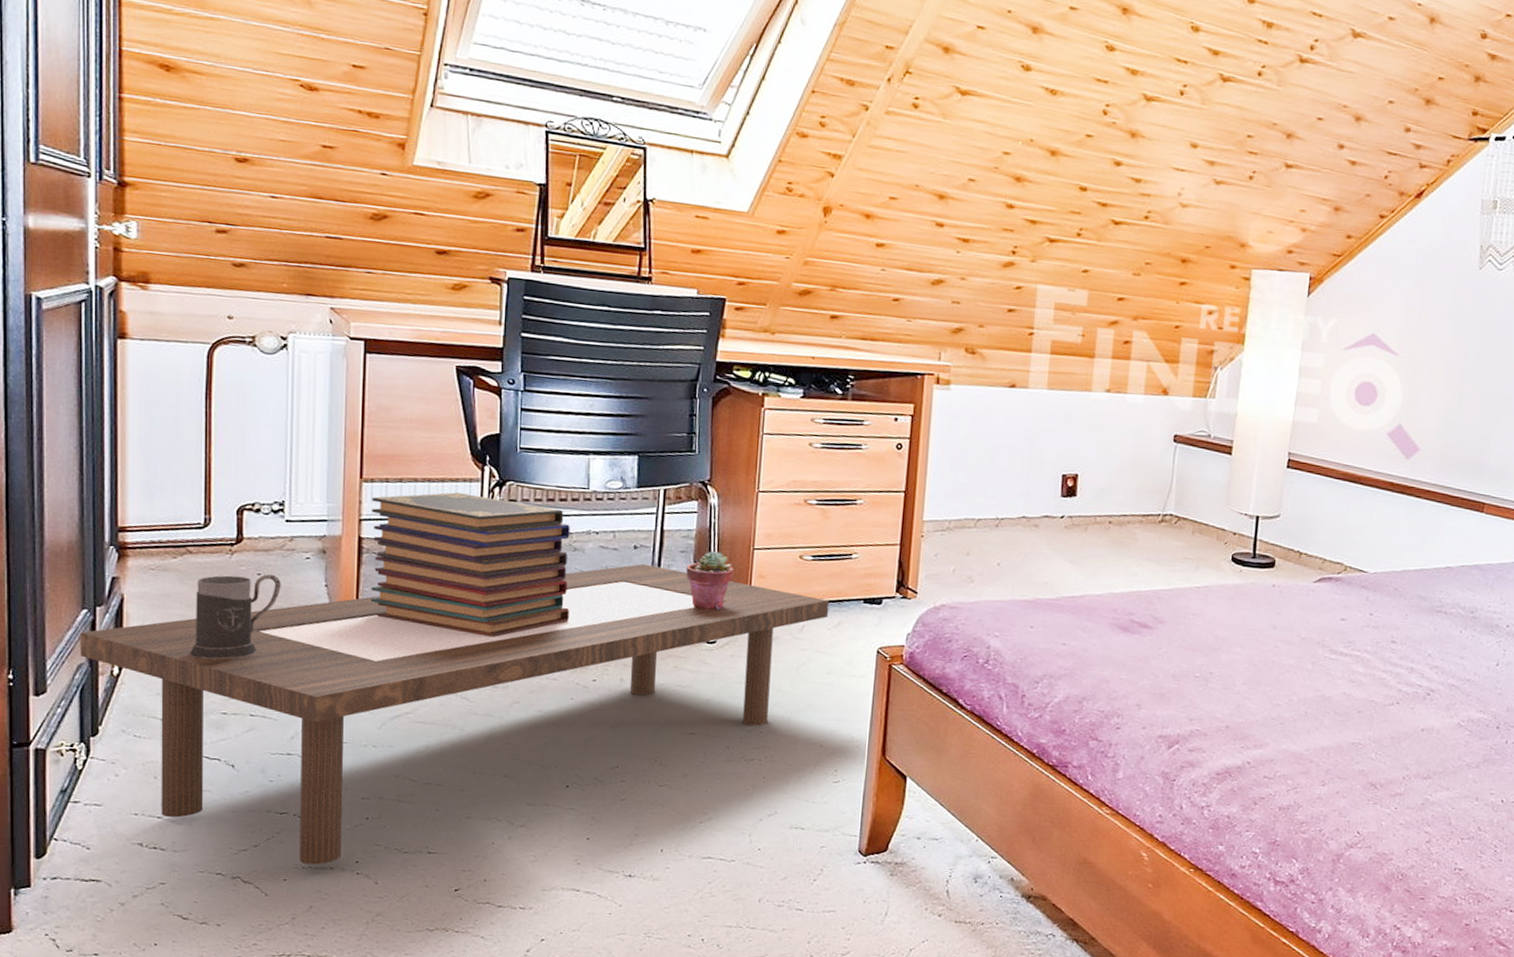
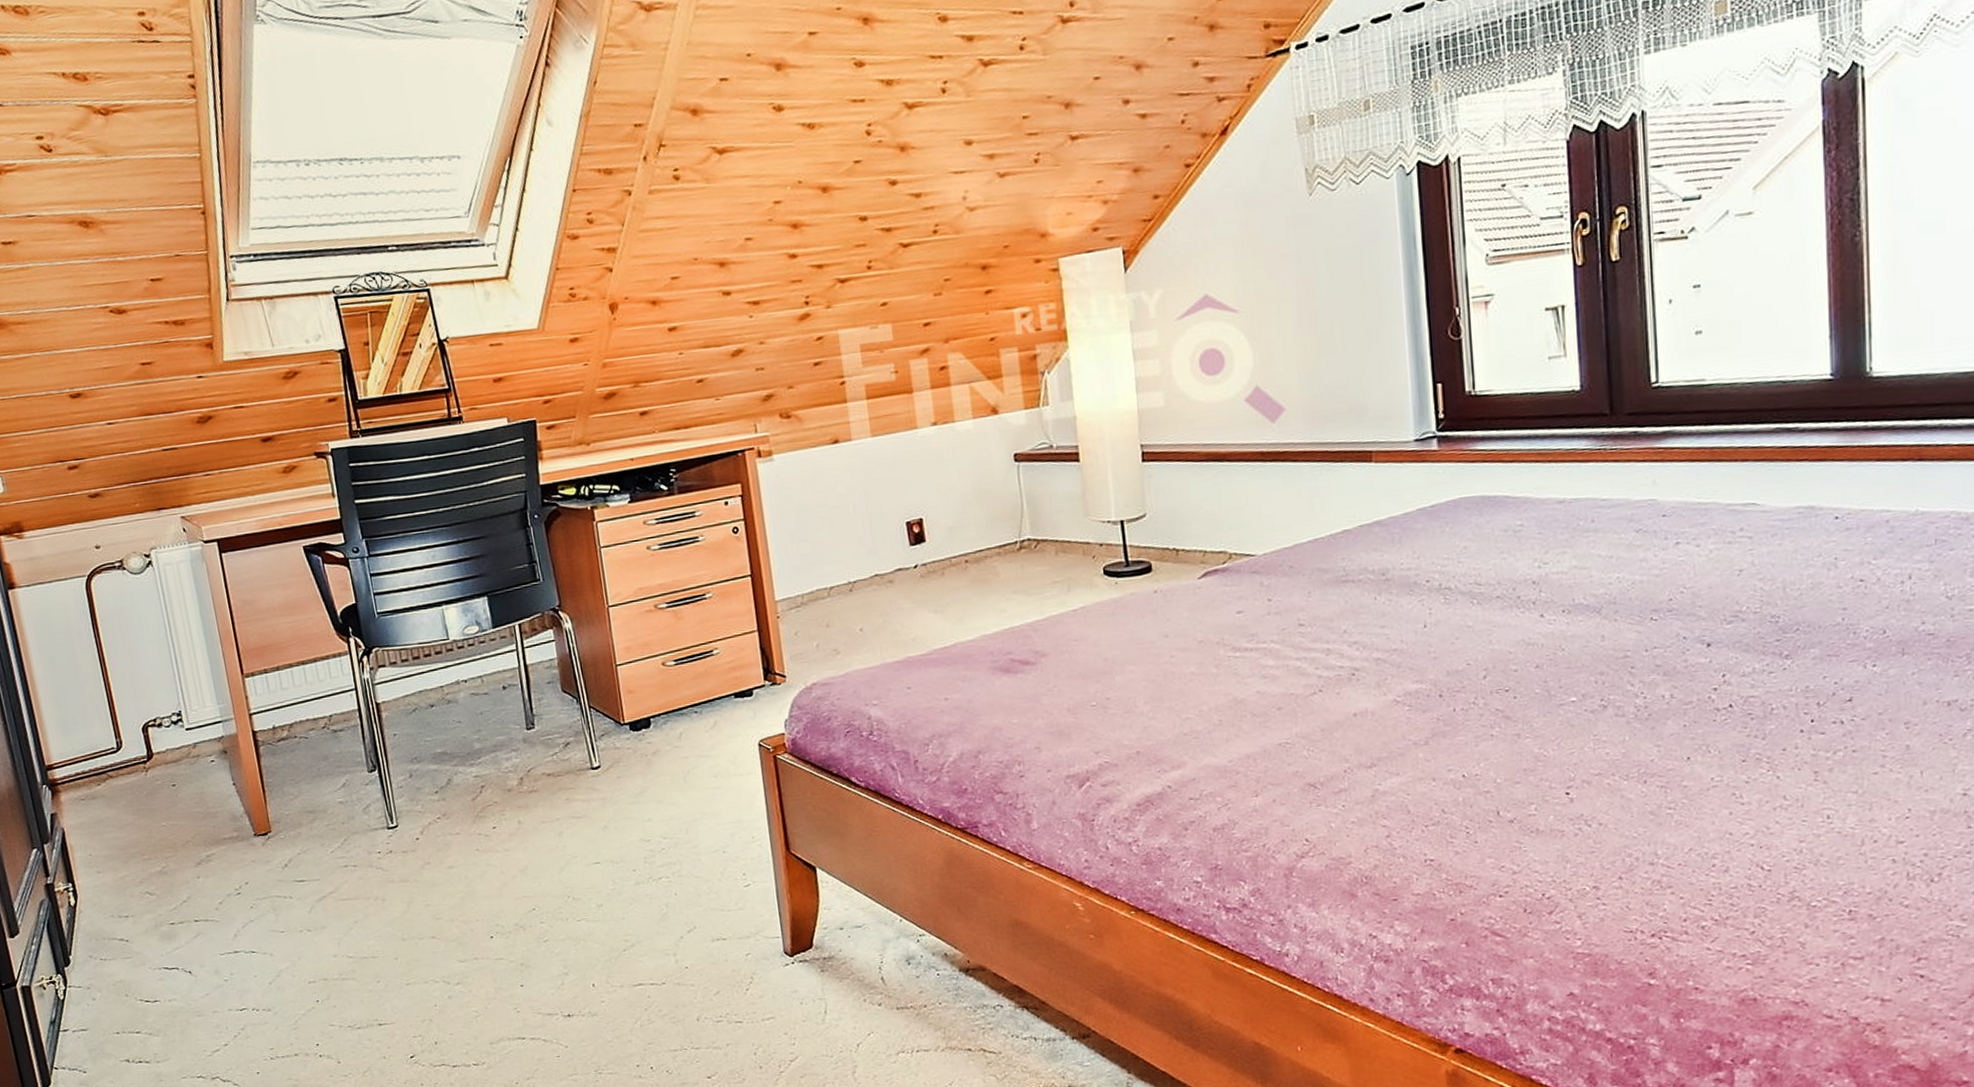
coffee table: present [80,563,829,865] -> none [35,701,702,1055]
mug: present [190,574,281,660] -> none [123,783,196,876]
book stack: present [371,492,570,637] -> none [256,665,459,805]
potted succulent: present [686,551,734,611] -> none [556,675,603,737]

